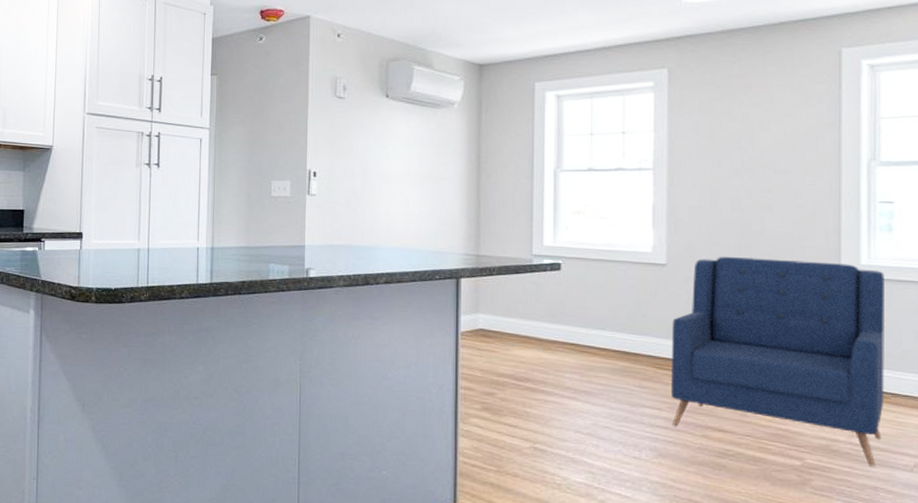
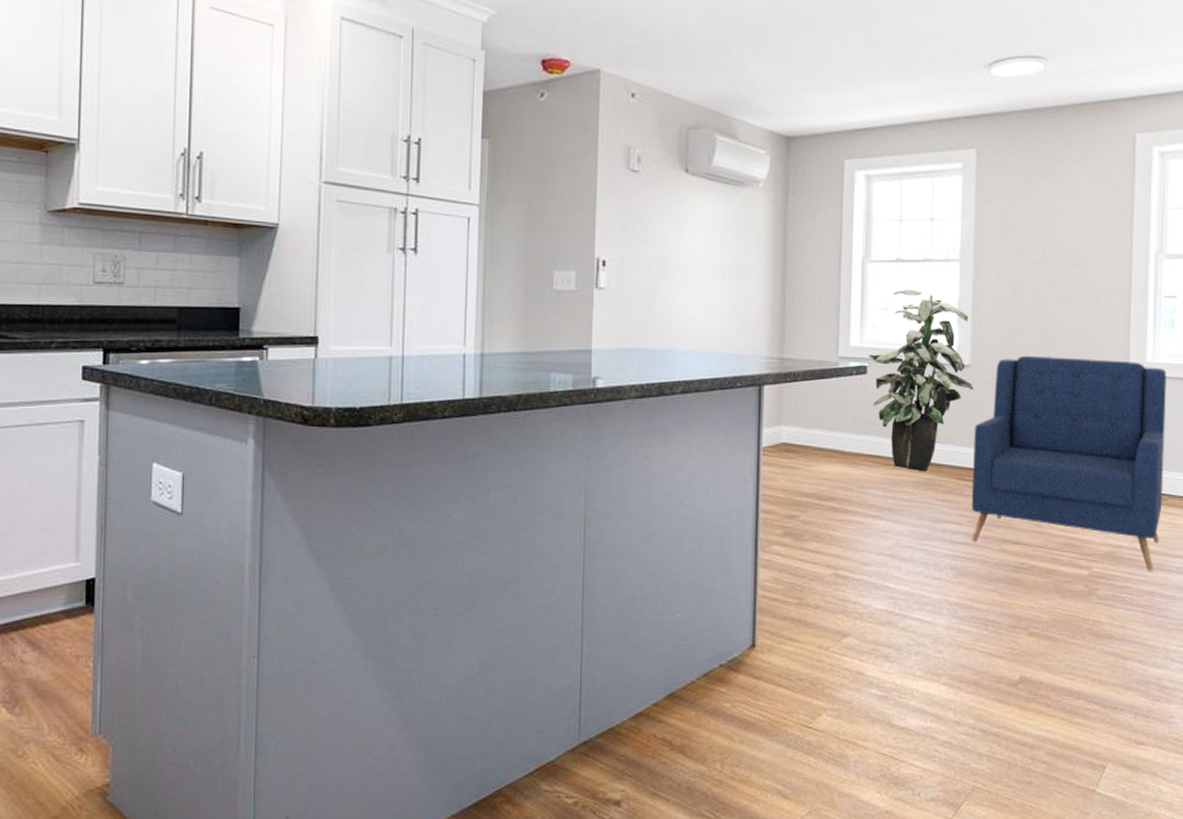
indoor plant: none [562,195,670,360] -> present [868,289,973,472]

